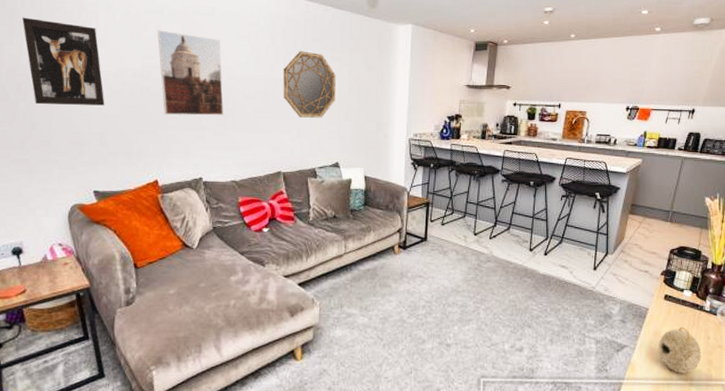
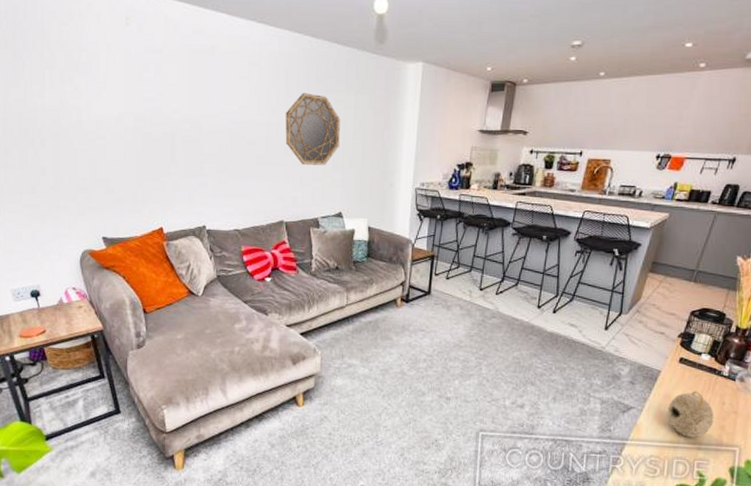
wall art: present [22,17,105,106] -> none [25,58,109,151]
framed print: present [157,30,224,116] -> none [157,71,226,163]

